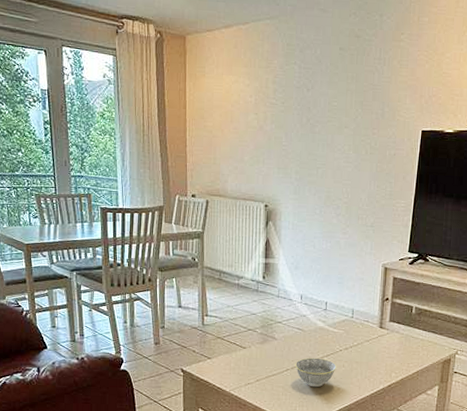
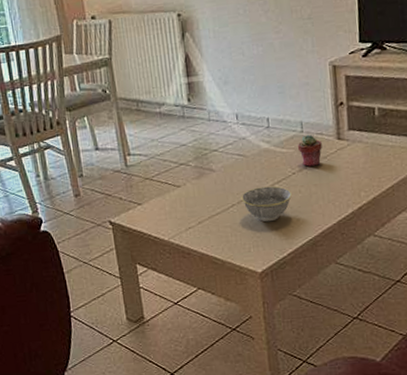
potted succulent: none [347,320,367,347] -> present [297,134,322,167]

